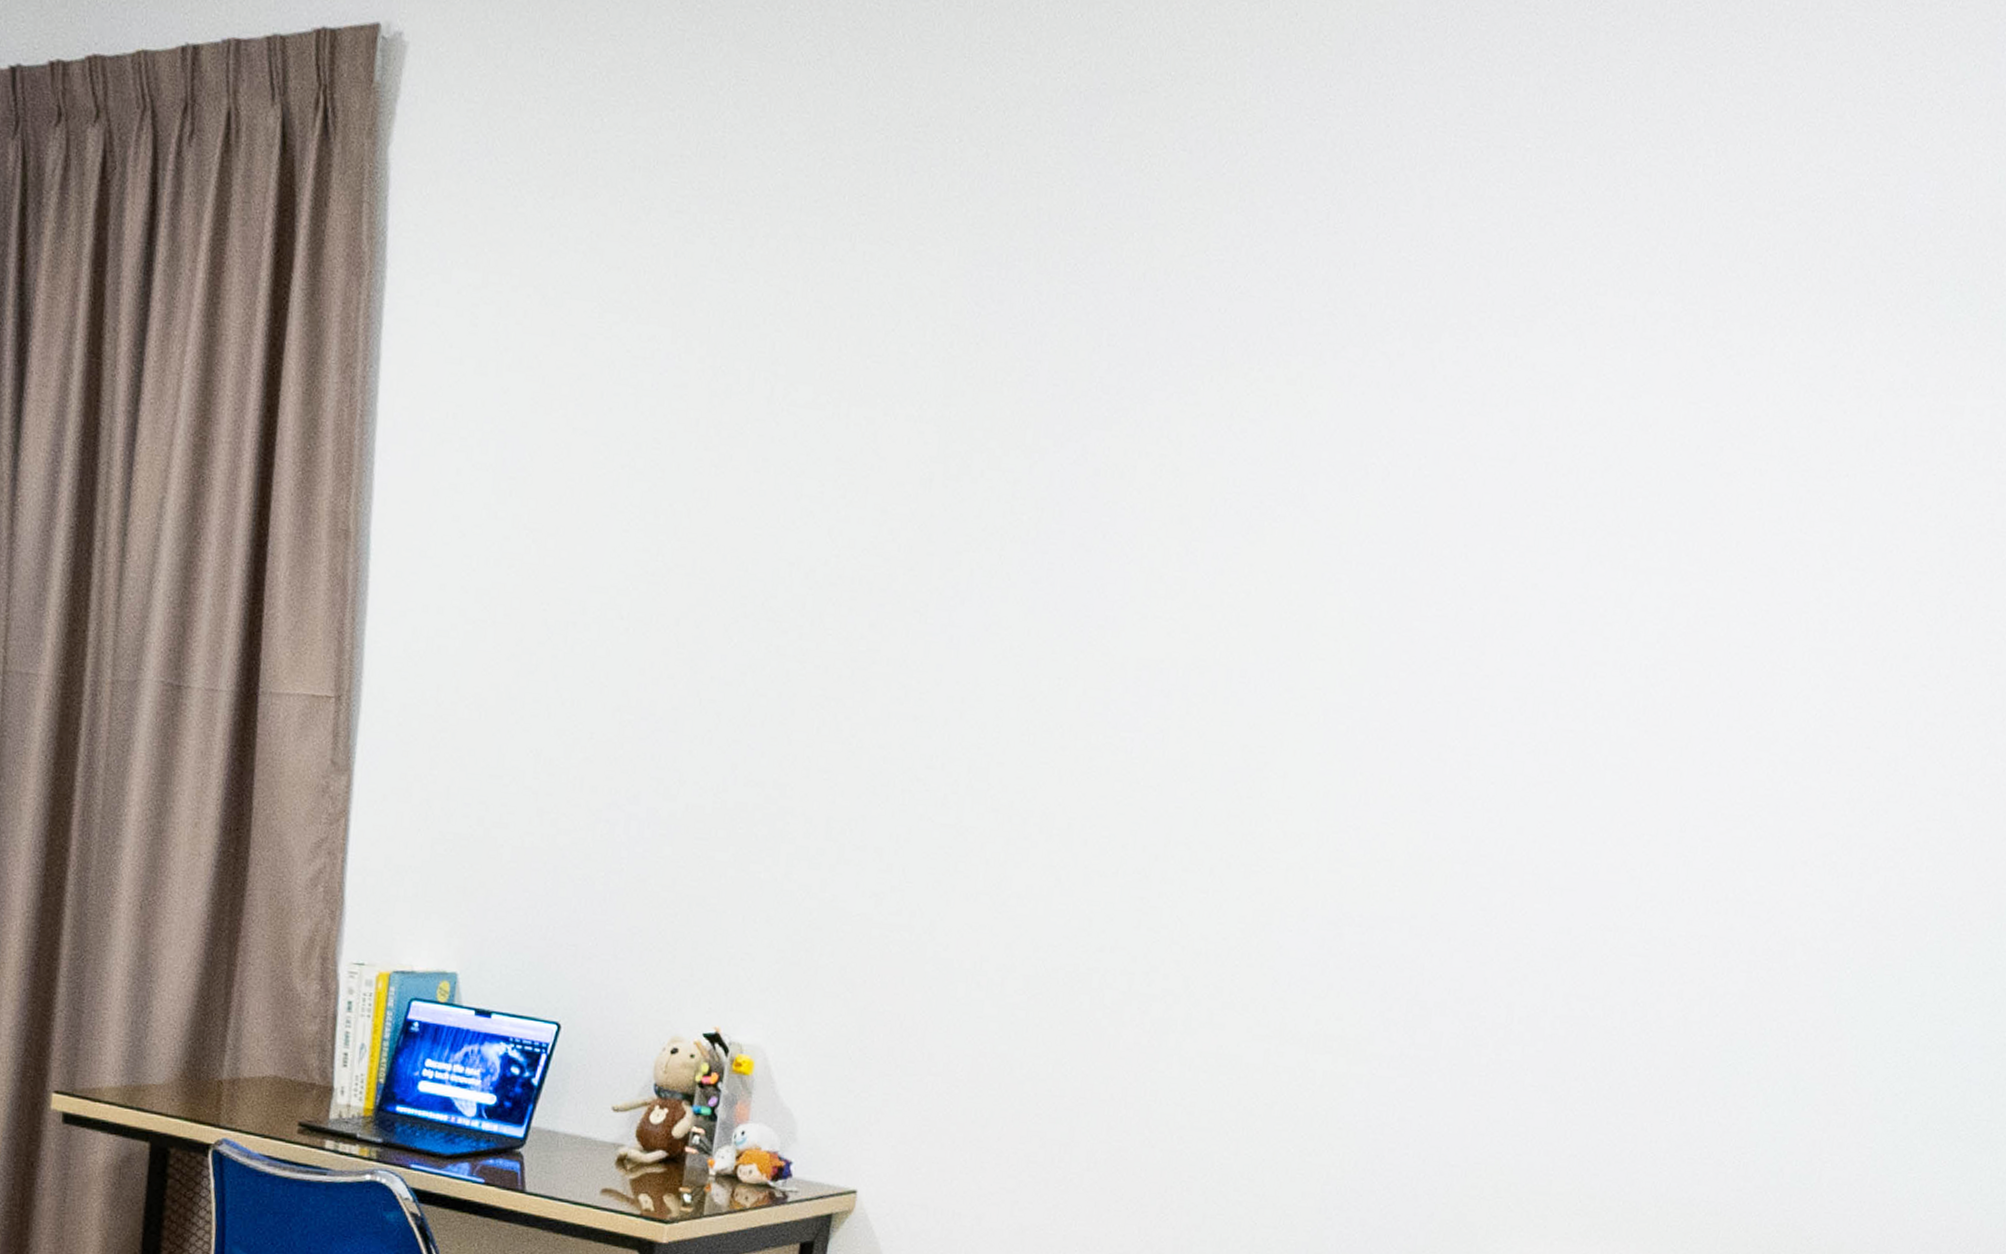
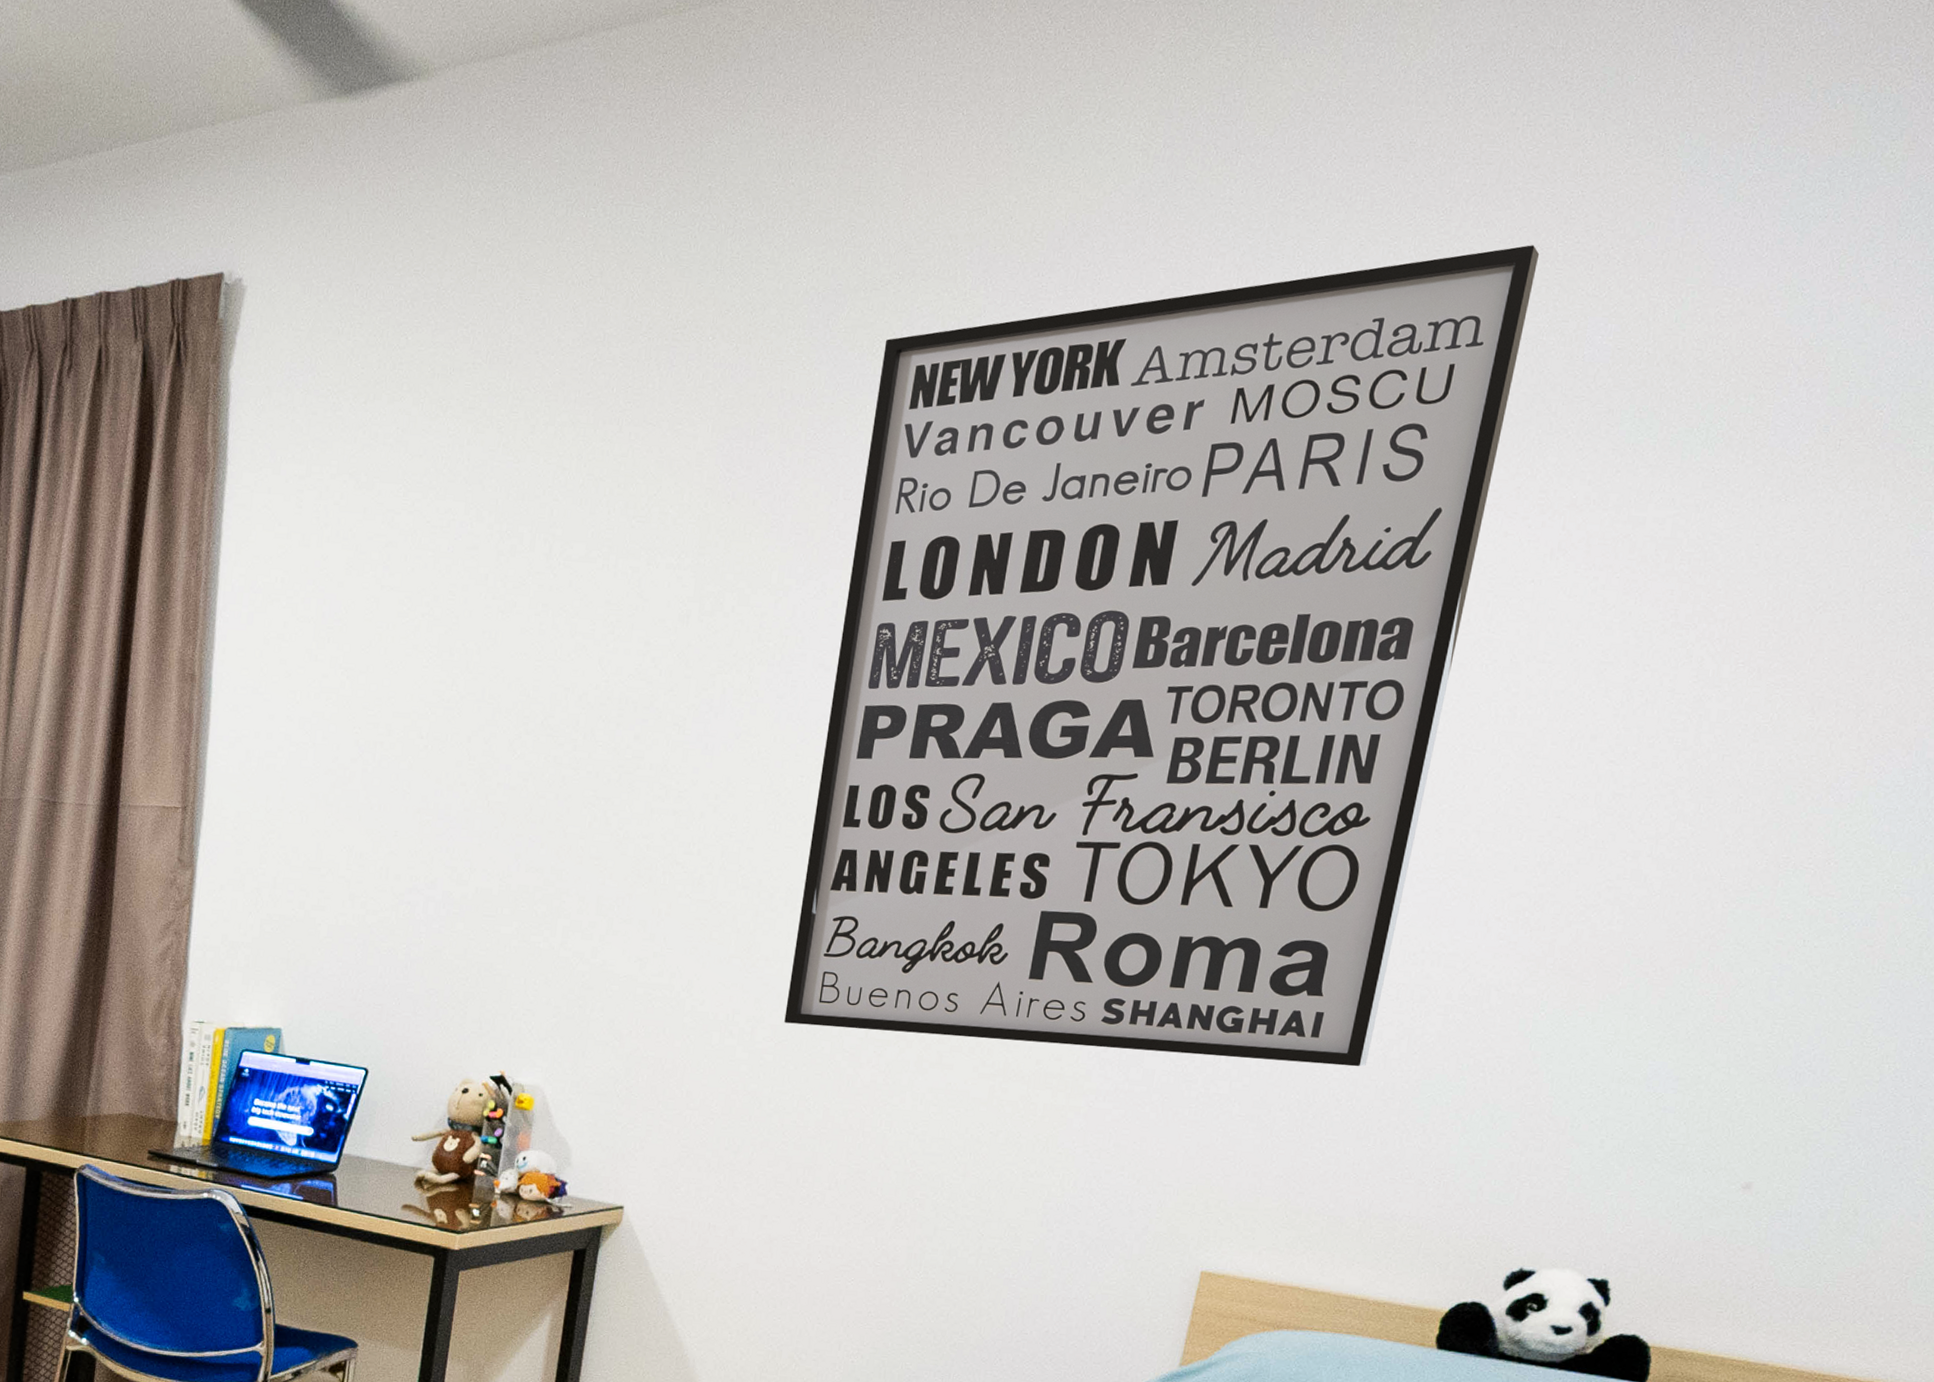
wall art: none [1038,83,1861,1031] -> present [784,245,1540,1067]

